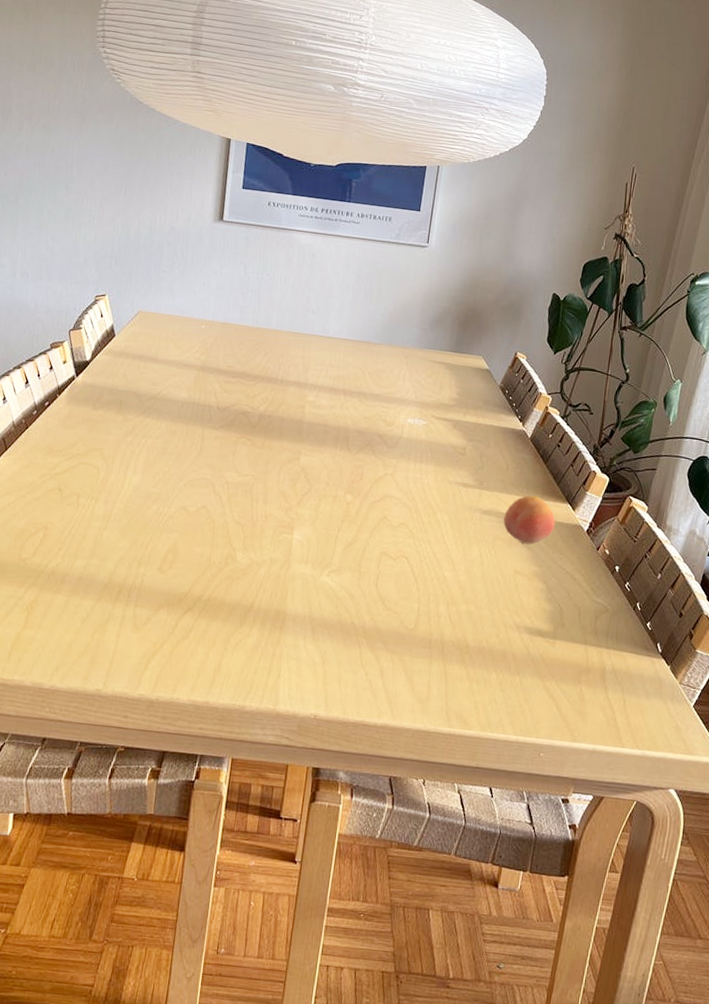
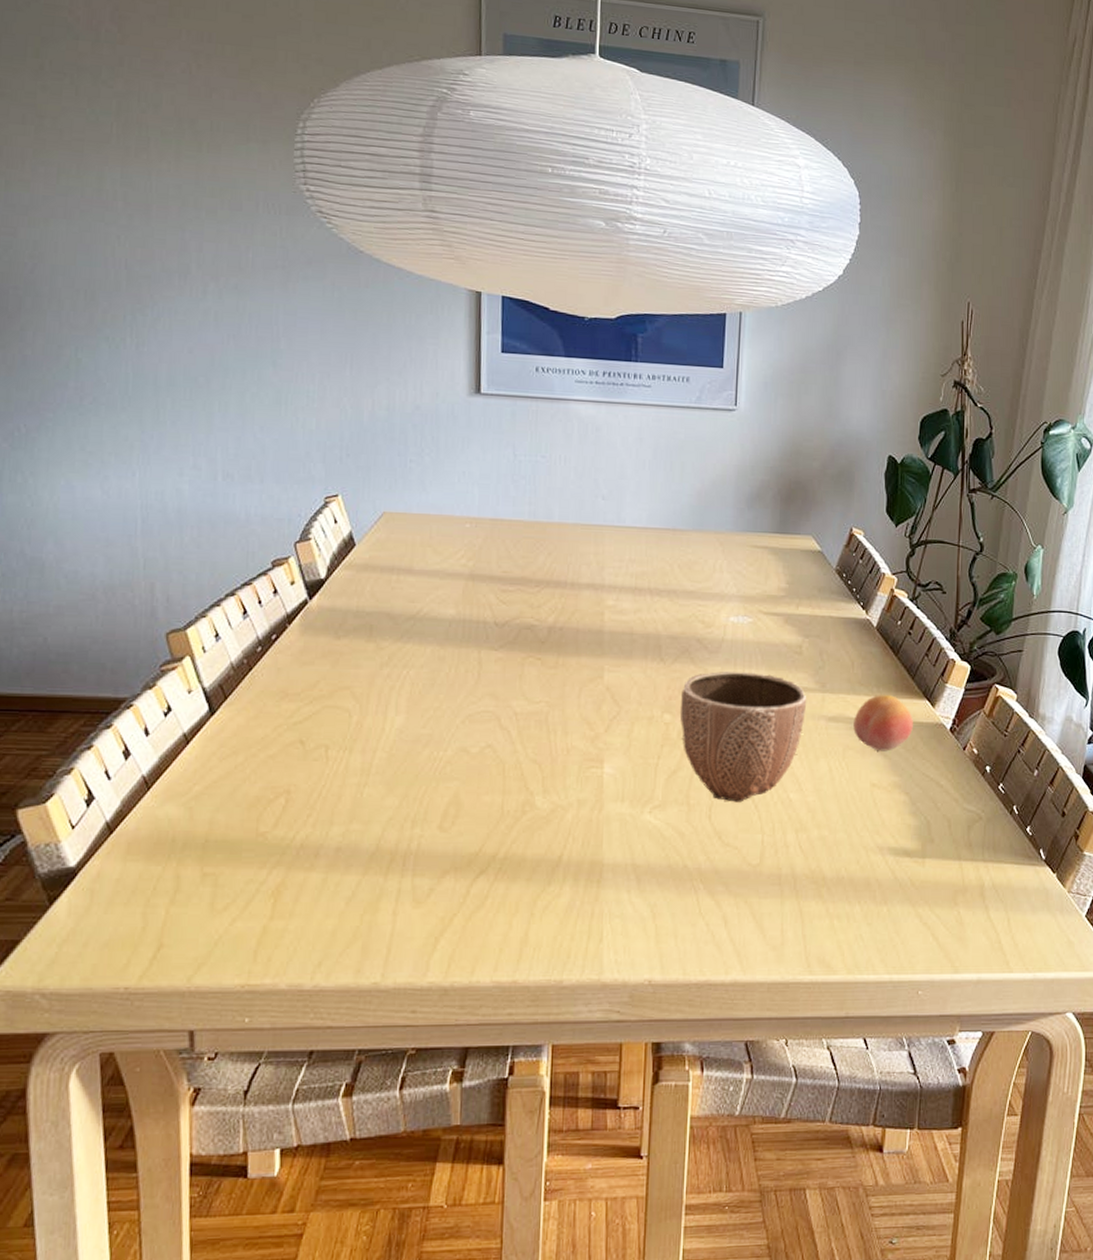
decorative bowl: none [359,463,467,575] -> present [679,671,807,803]

